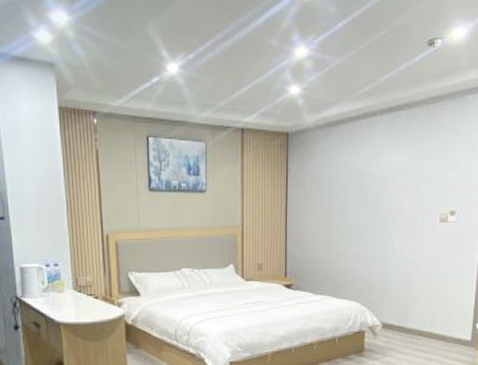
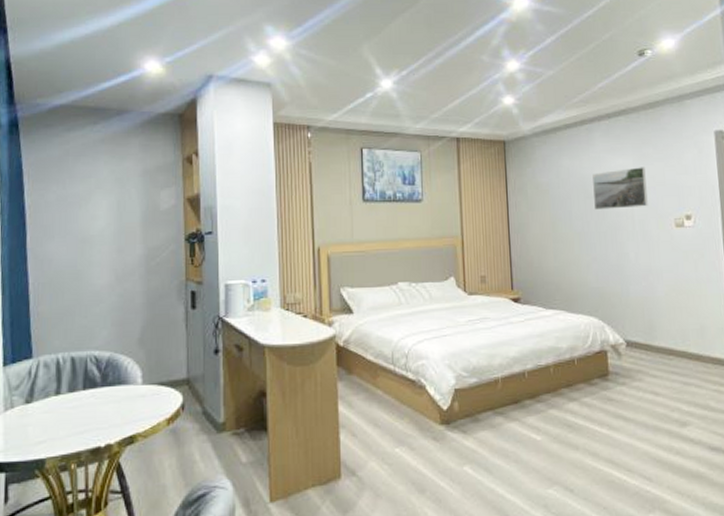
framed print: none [368,163,419,204] -> present [592,167,648,210]

